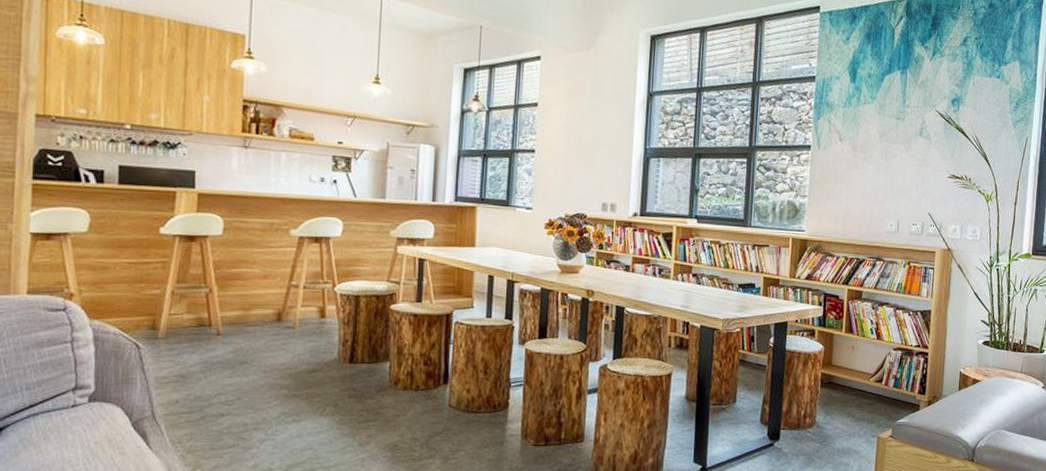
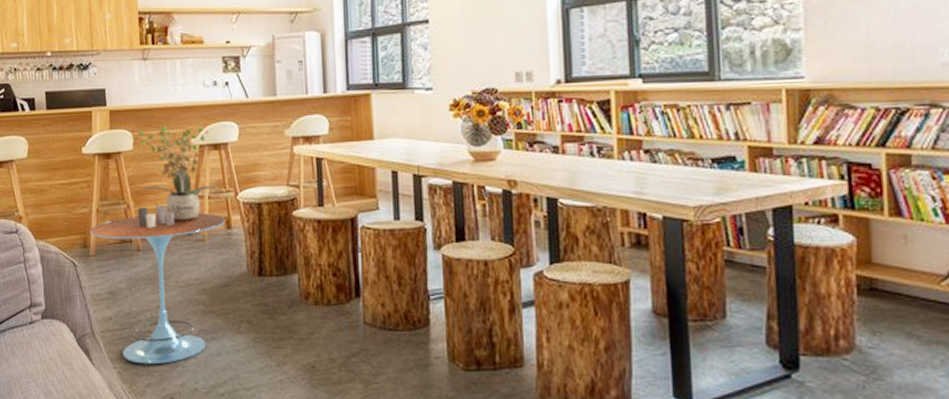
side table: none [160,285,320,447] -> present [89,199,226,365]
potted plant: none [222,213,316,308] -> present [131,123,219,220]

